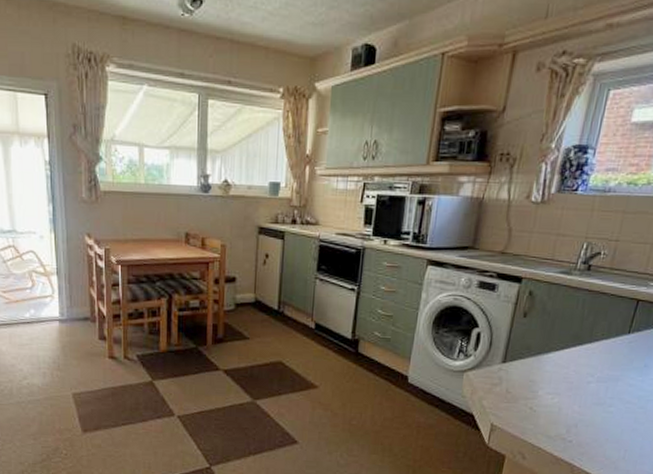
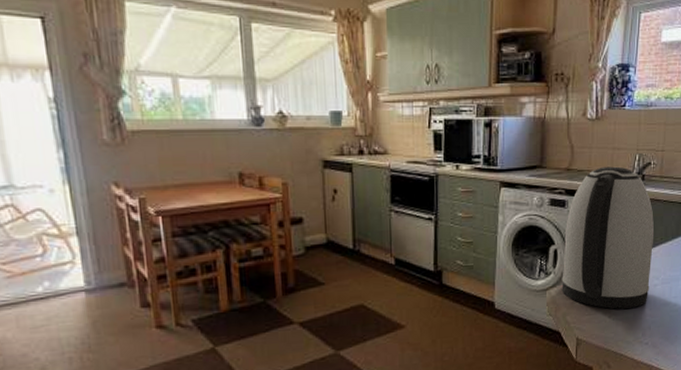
kettle: none [480,253,597,402] -> present [562,166,654,309]

